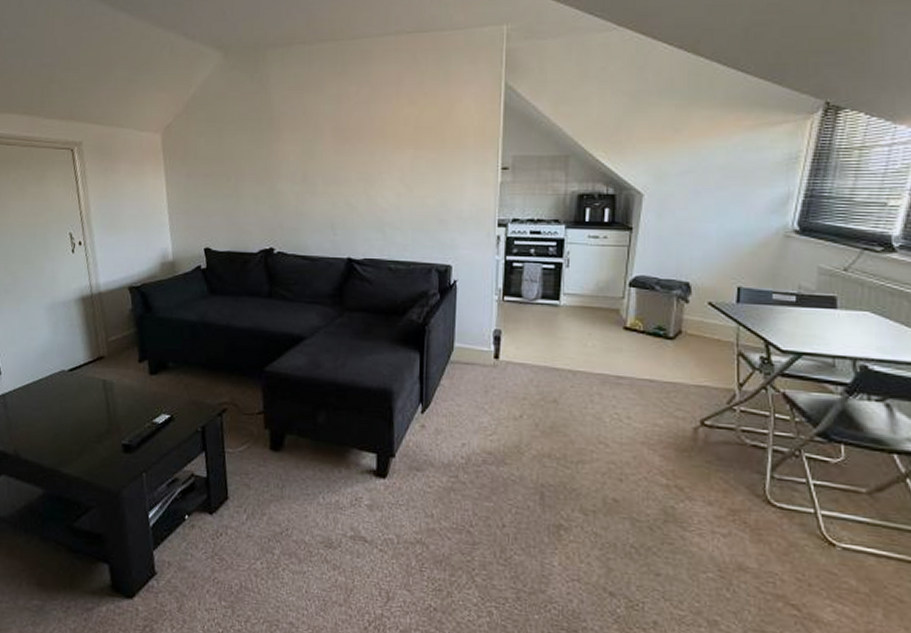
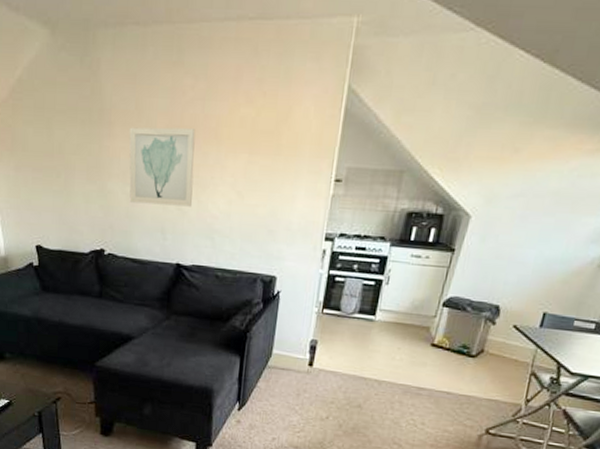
wall art: none [297,130,362,202] -> present [129,127,196,207]

